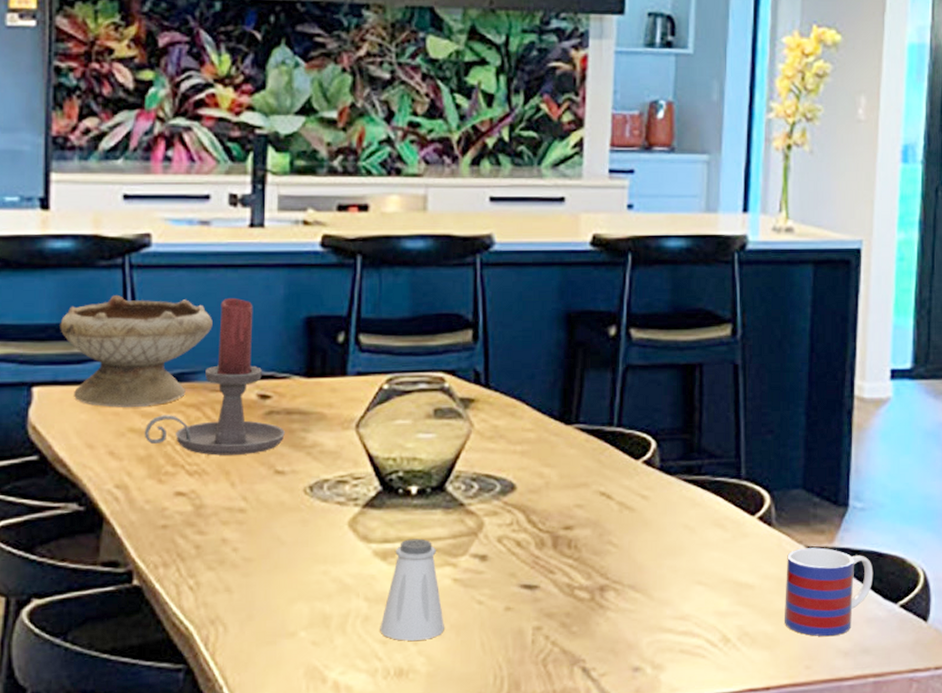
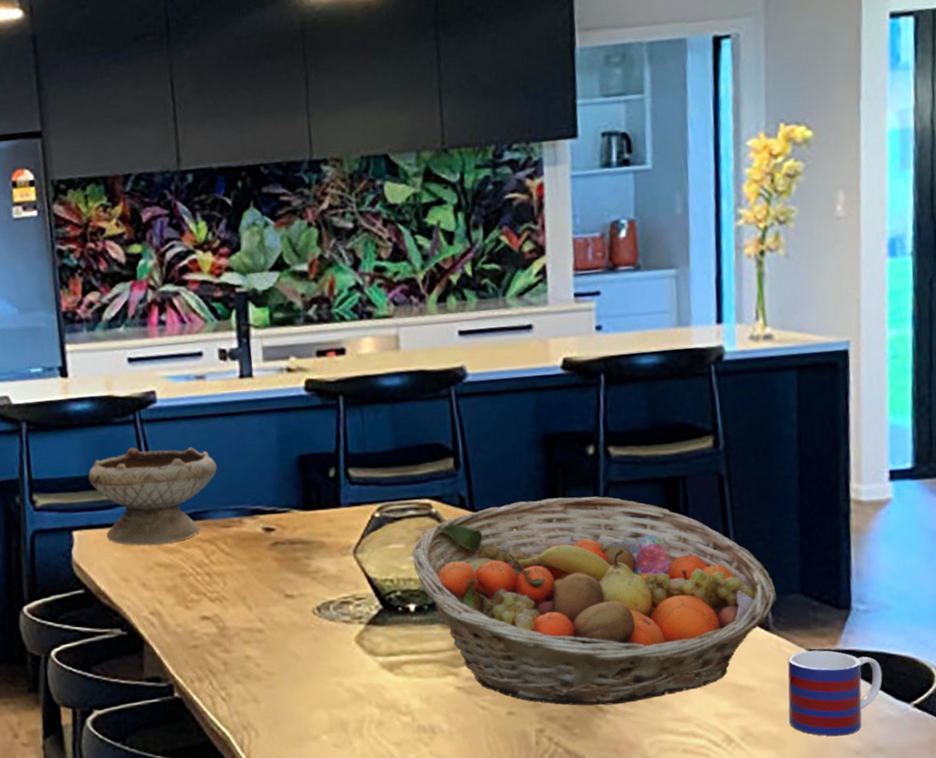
candle holder: present [144,297,285,456] -> none [169,442,291,584]
saltshaker: present [380,538,444,642] -> none [393,651,452,743]
fruit basket: none [419,378,781,602] -> present [412,496,777,706]

